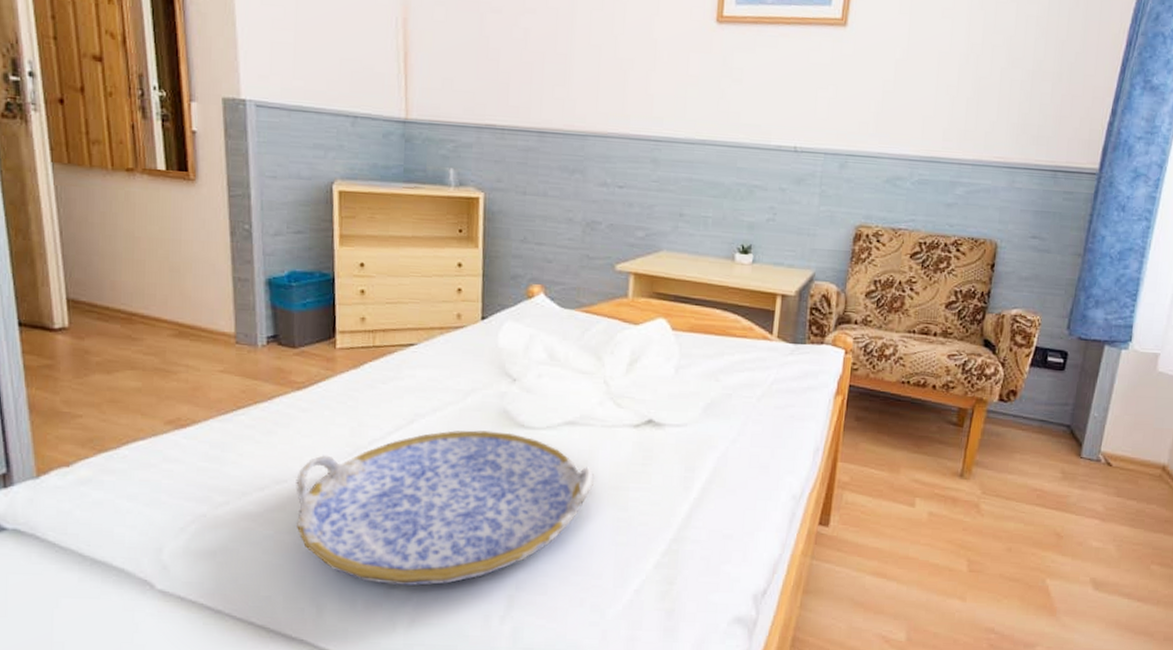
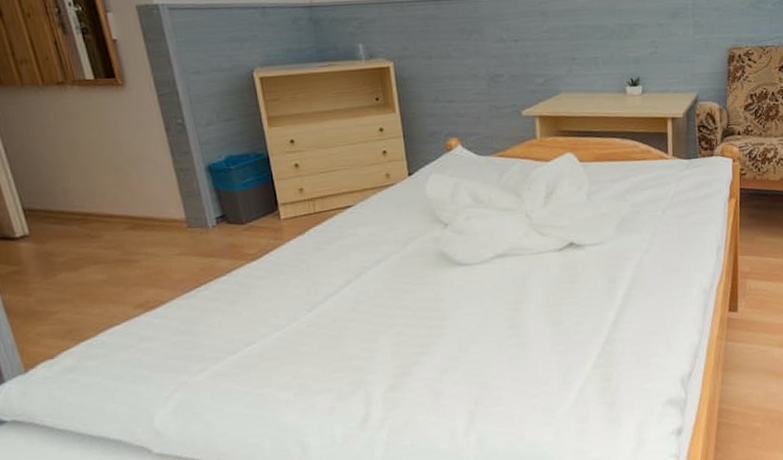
serving tray: present [296,430,594,586] -> none [264,271,530,418]

